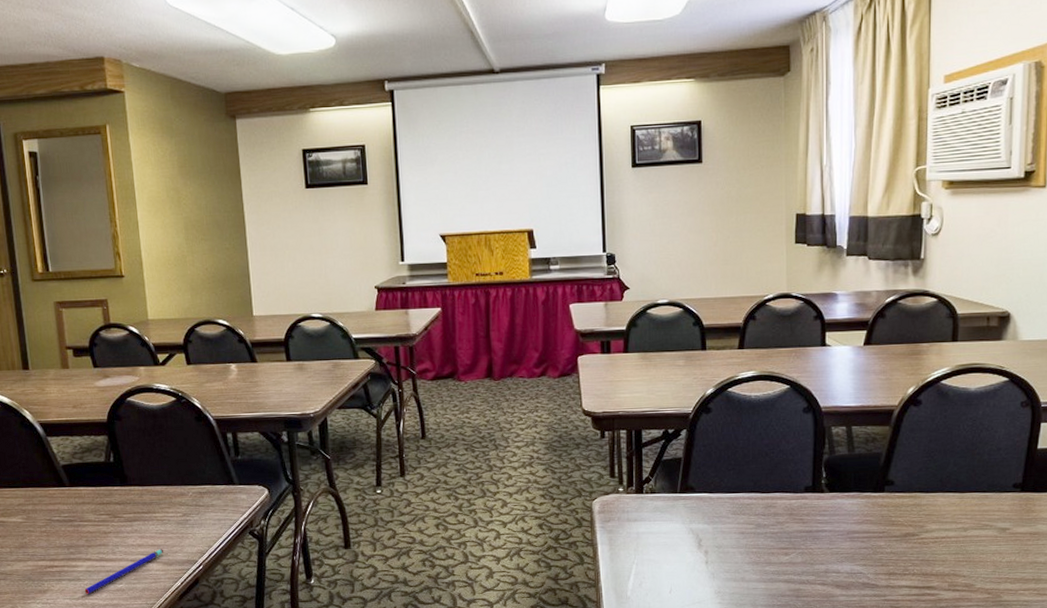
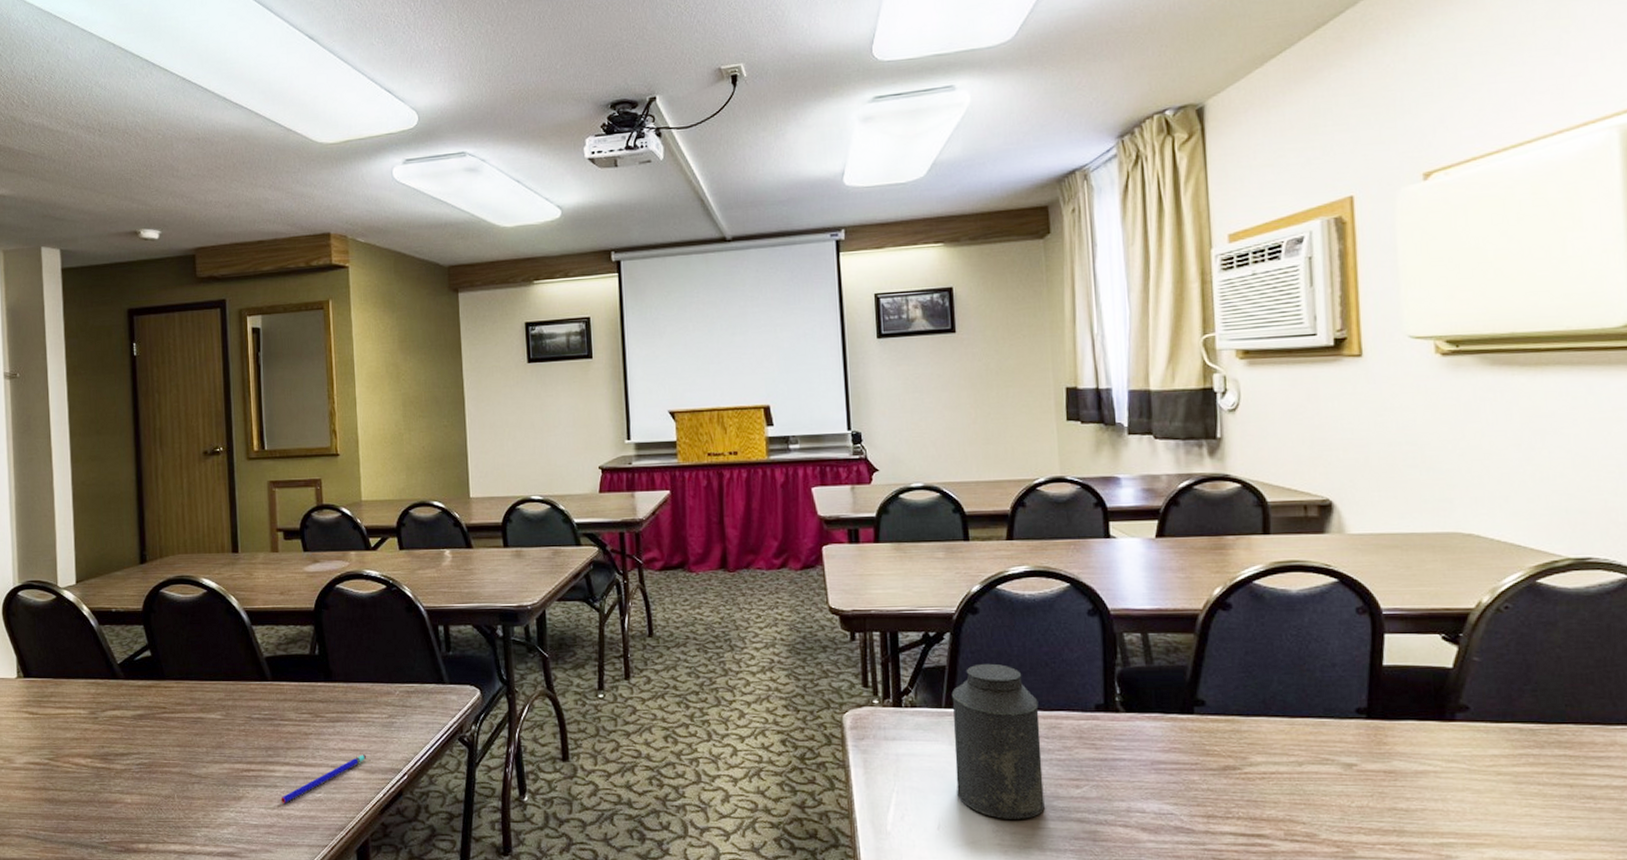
canister: none [685,455,759,583] -> present [951,663,1045,819]

